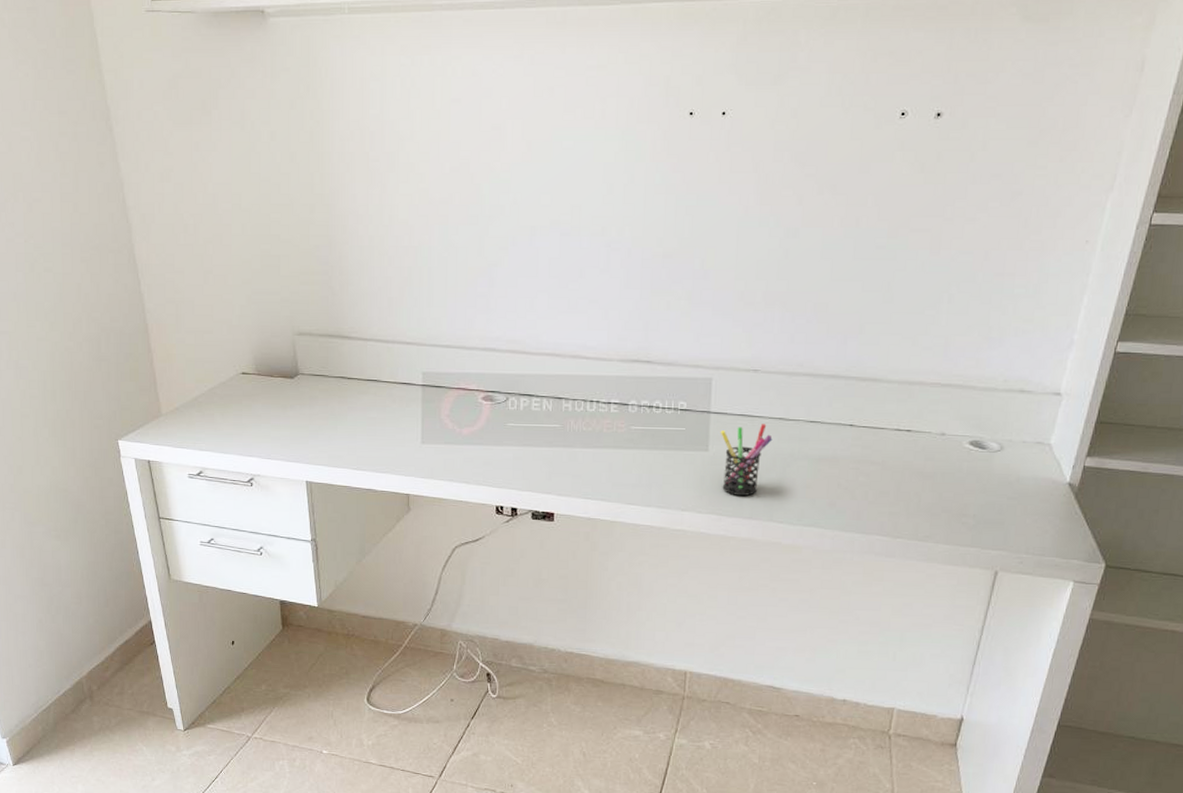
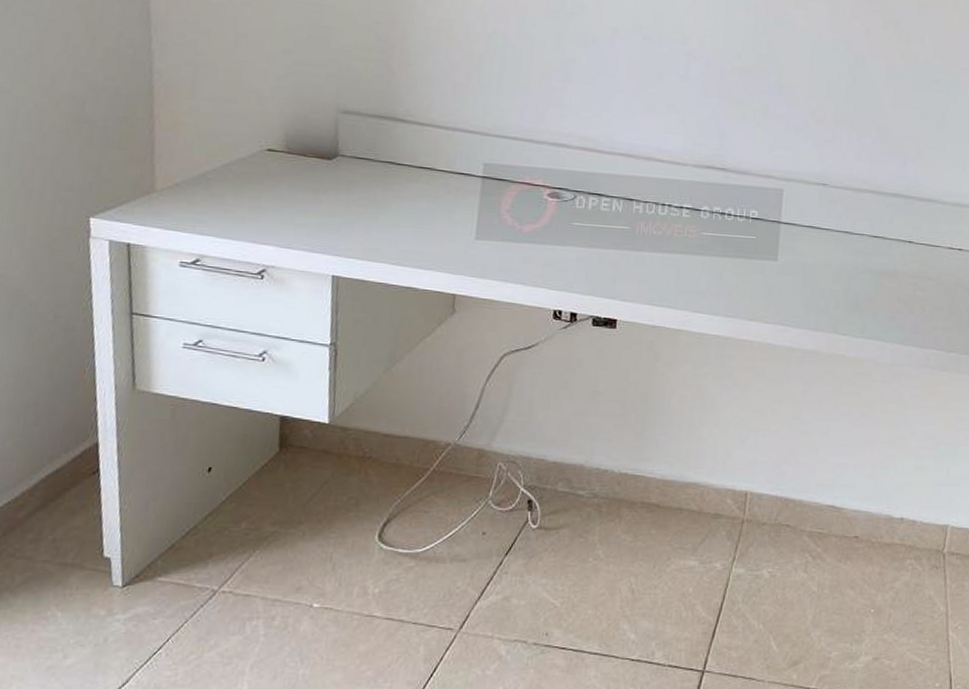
pen holder: present [720,424,773,496] -> none [789,236,839,307]

